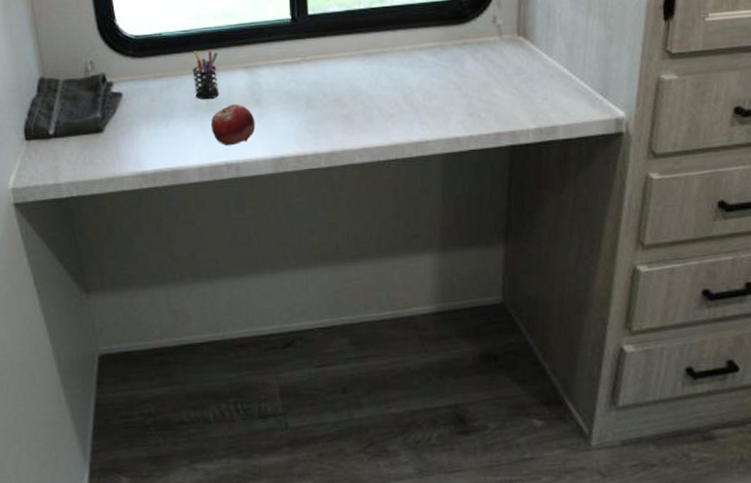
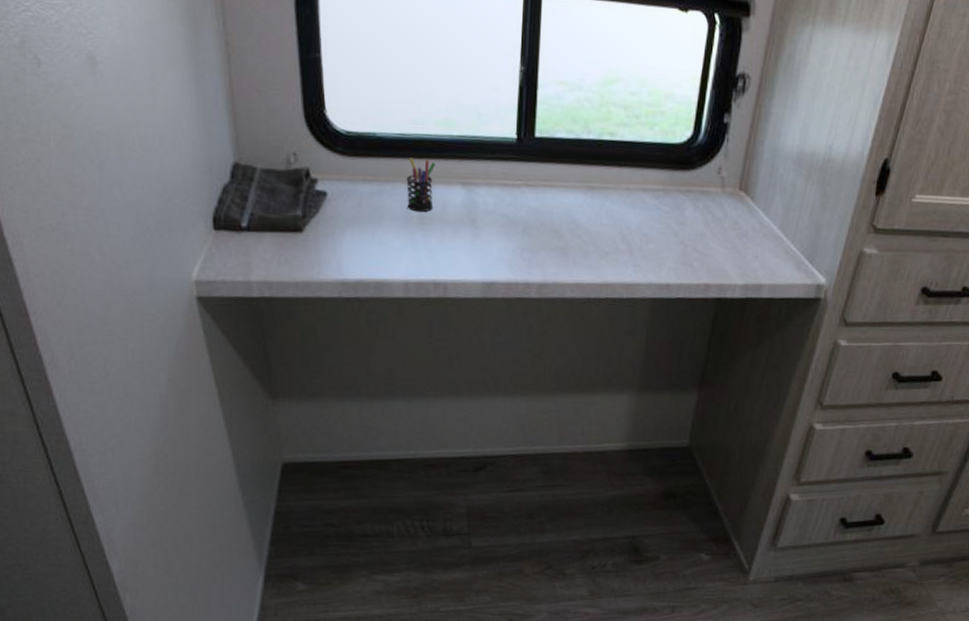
fruit: present [210,104,256,146] -> none [421,221,468,264]

